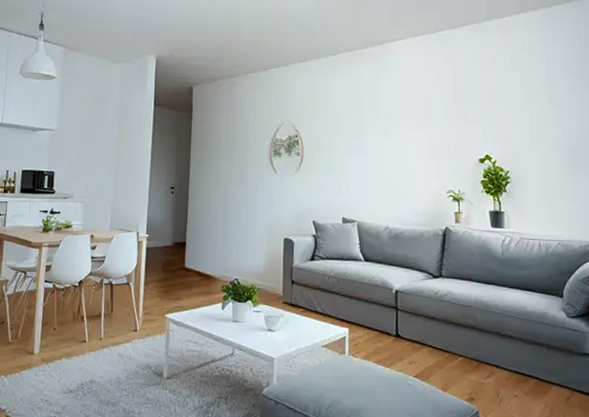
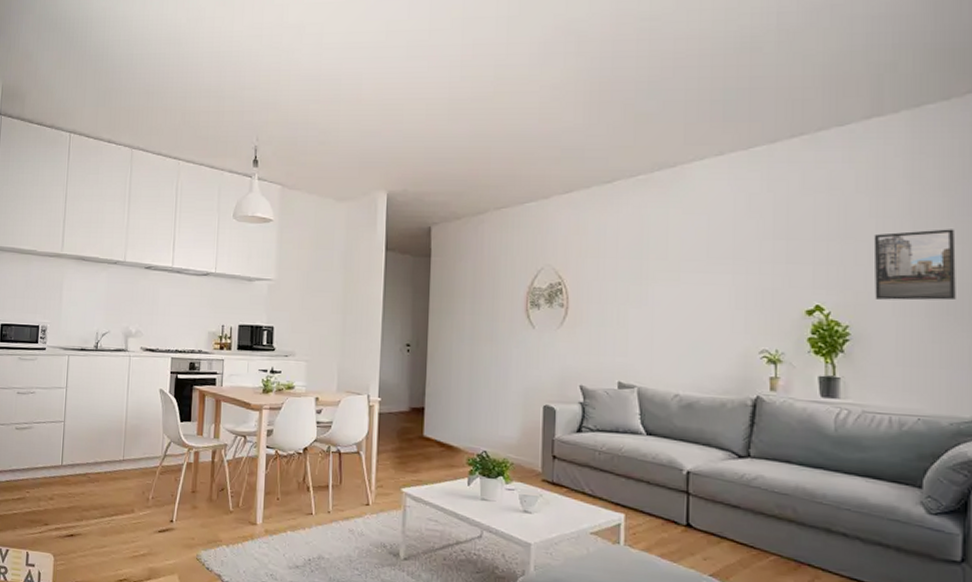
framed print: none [524,98,580,152] -> present [873,229,956,301]

